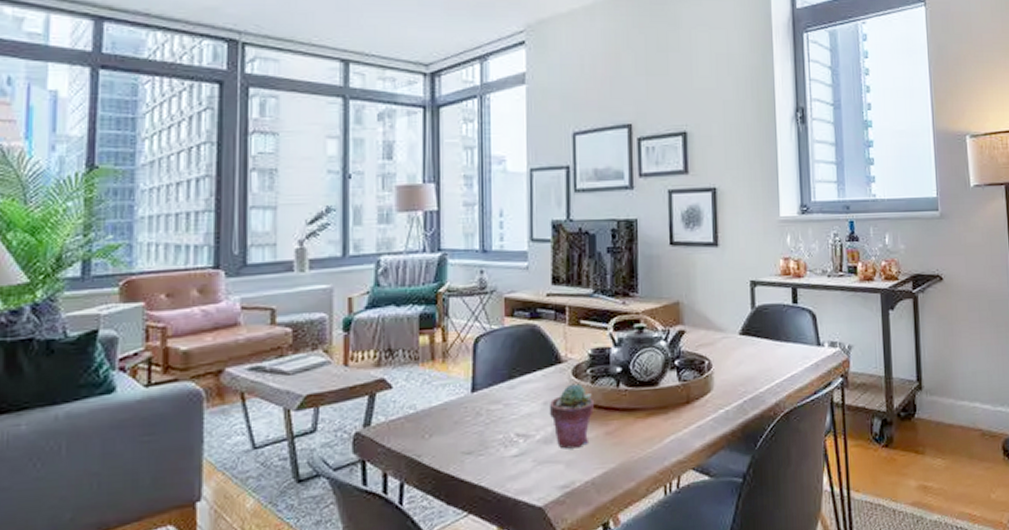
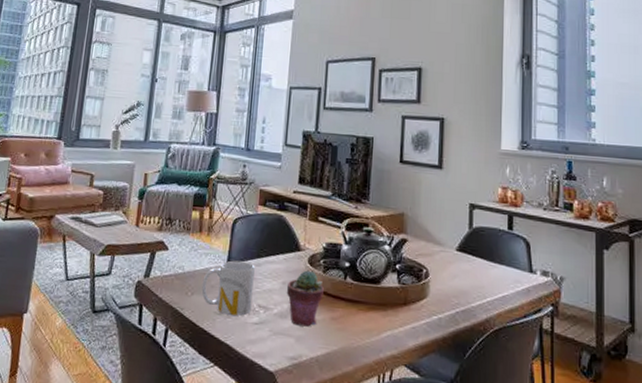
mug: none [442,386,508,453] -> present [201,260,255,316]

